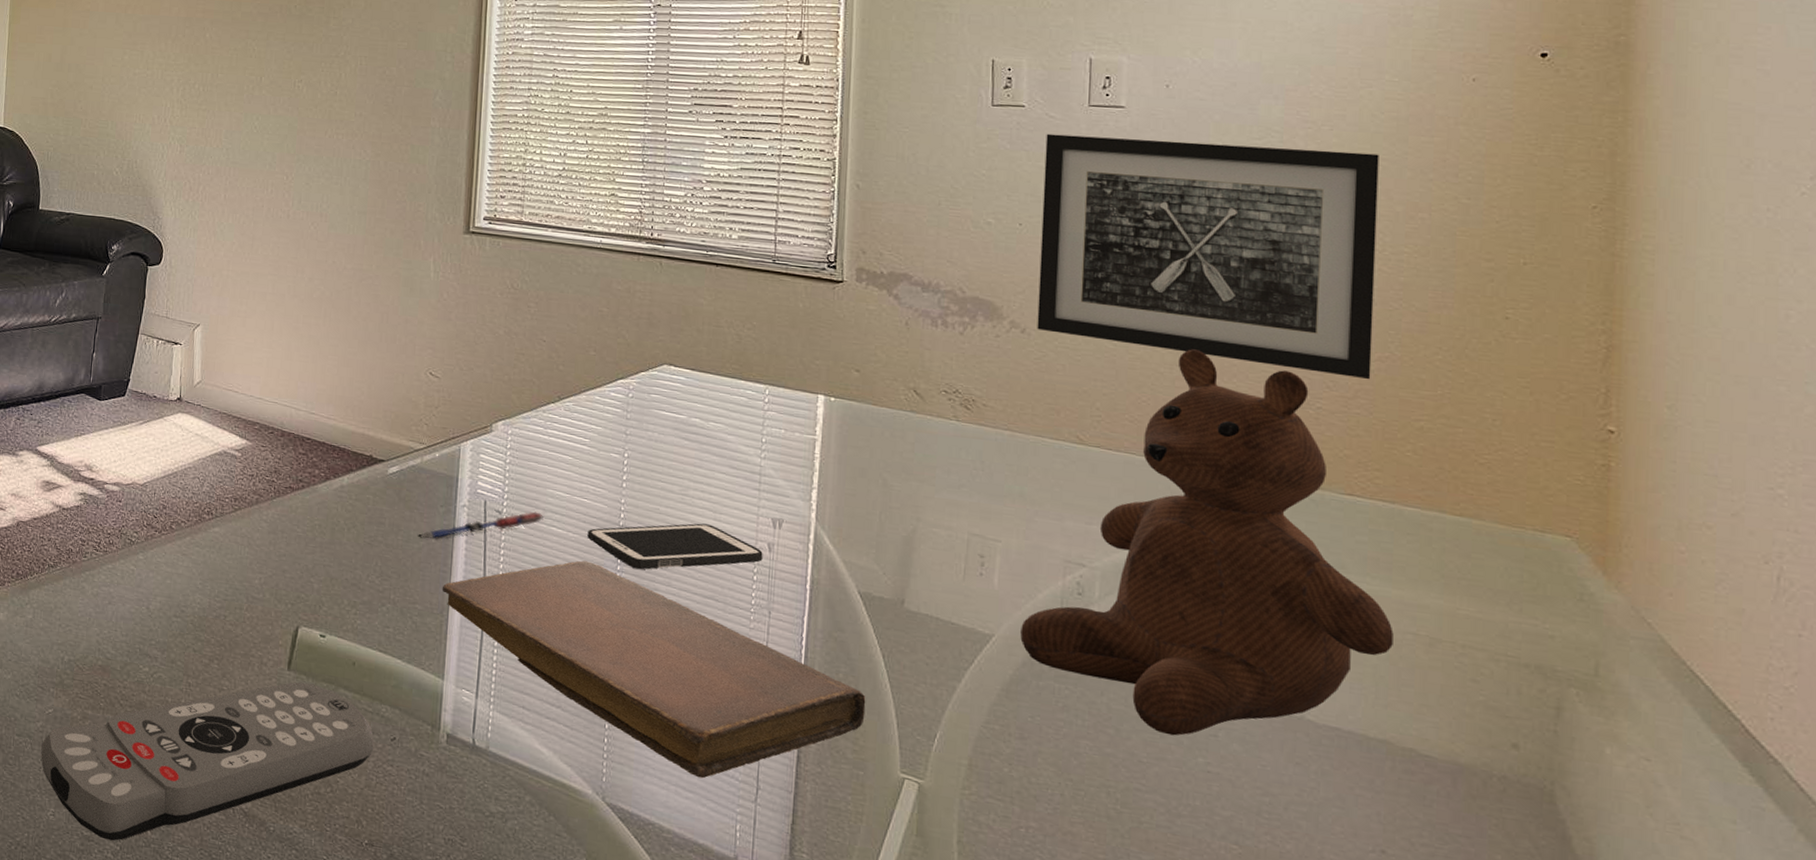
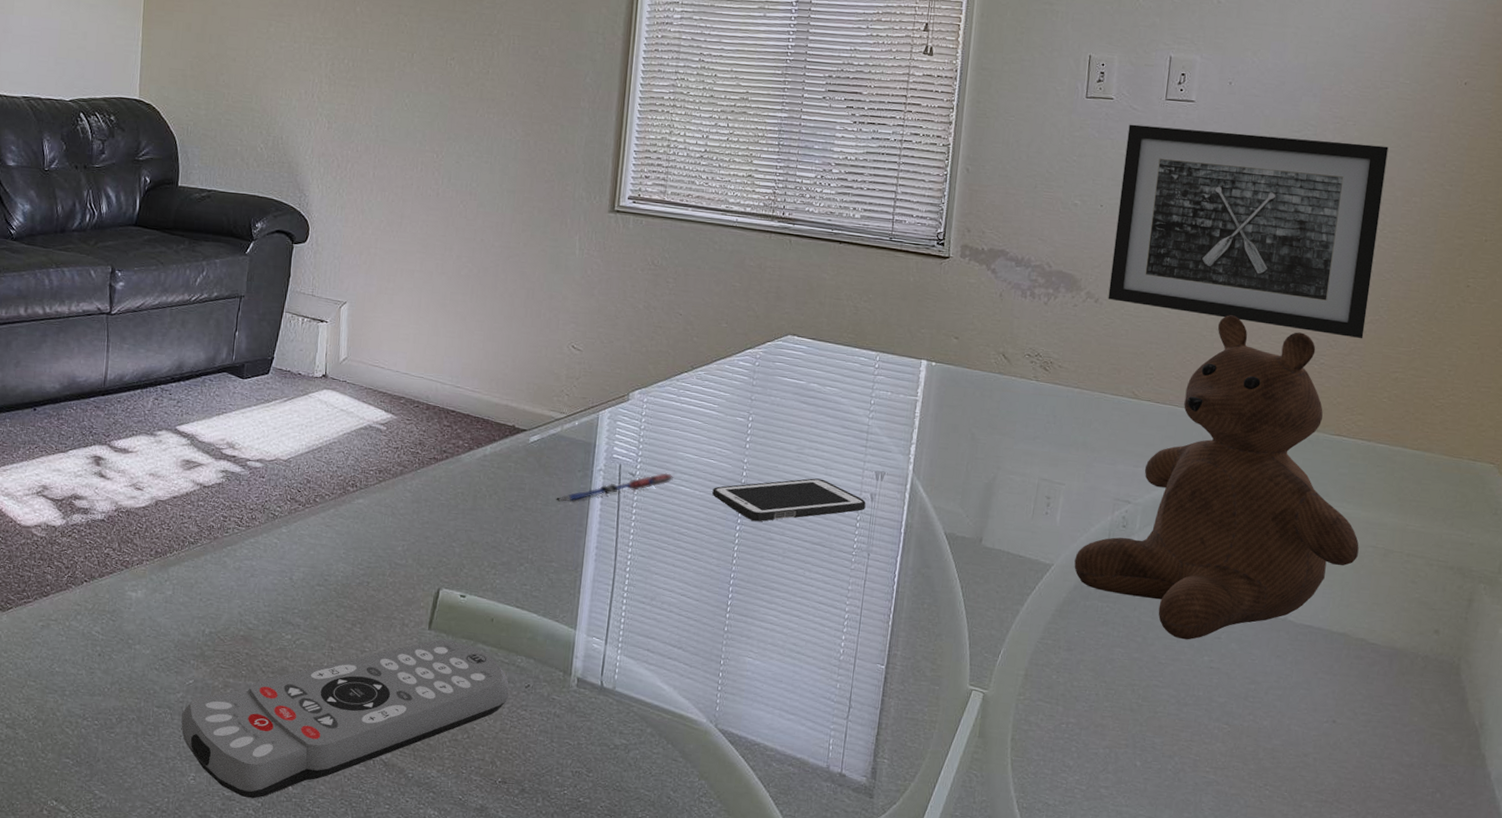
notebook: present [442,560,866,779] -> none [577,516,945,702]

